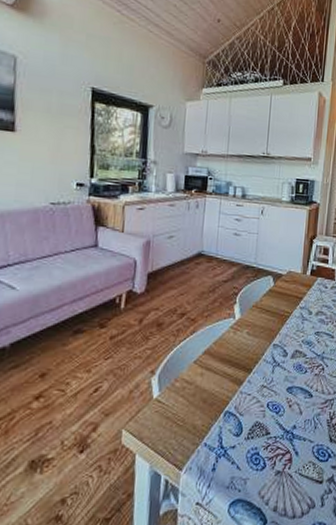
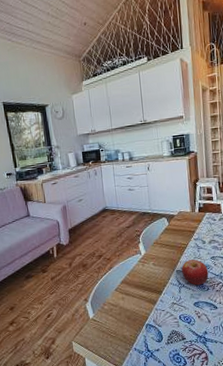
fruit: none [279,333,310,366] -> present [181,259,209,286]

